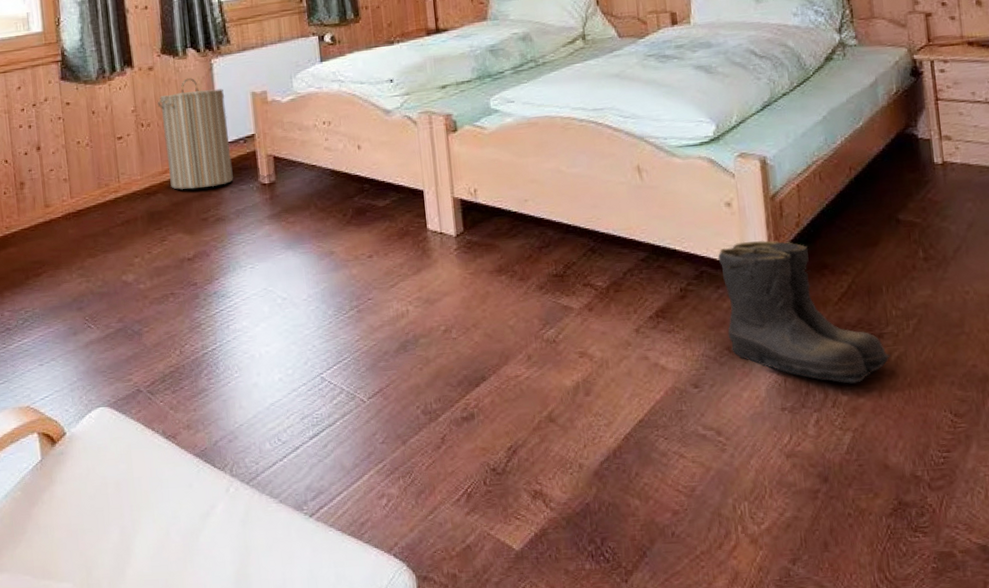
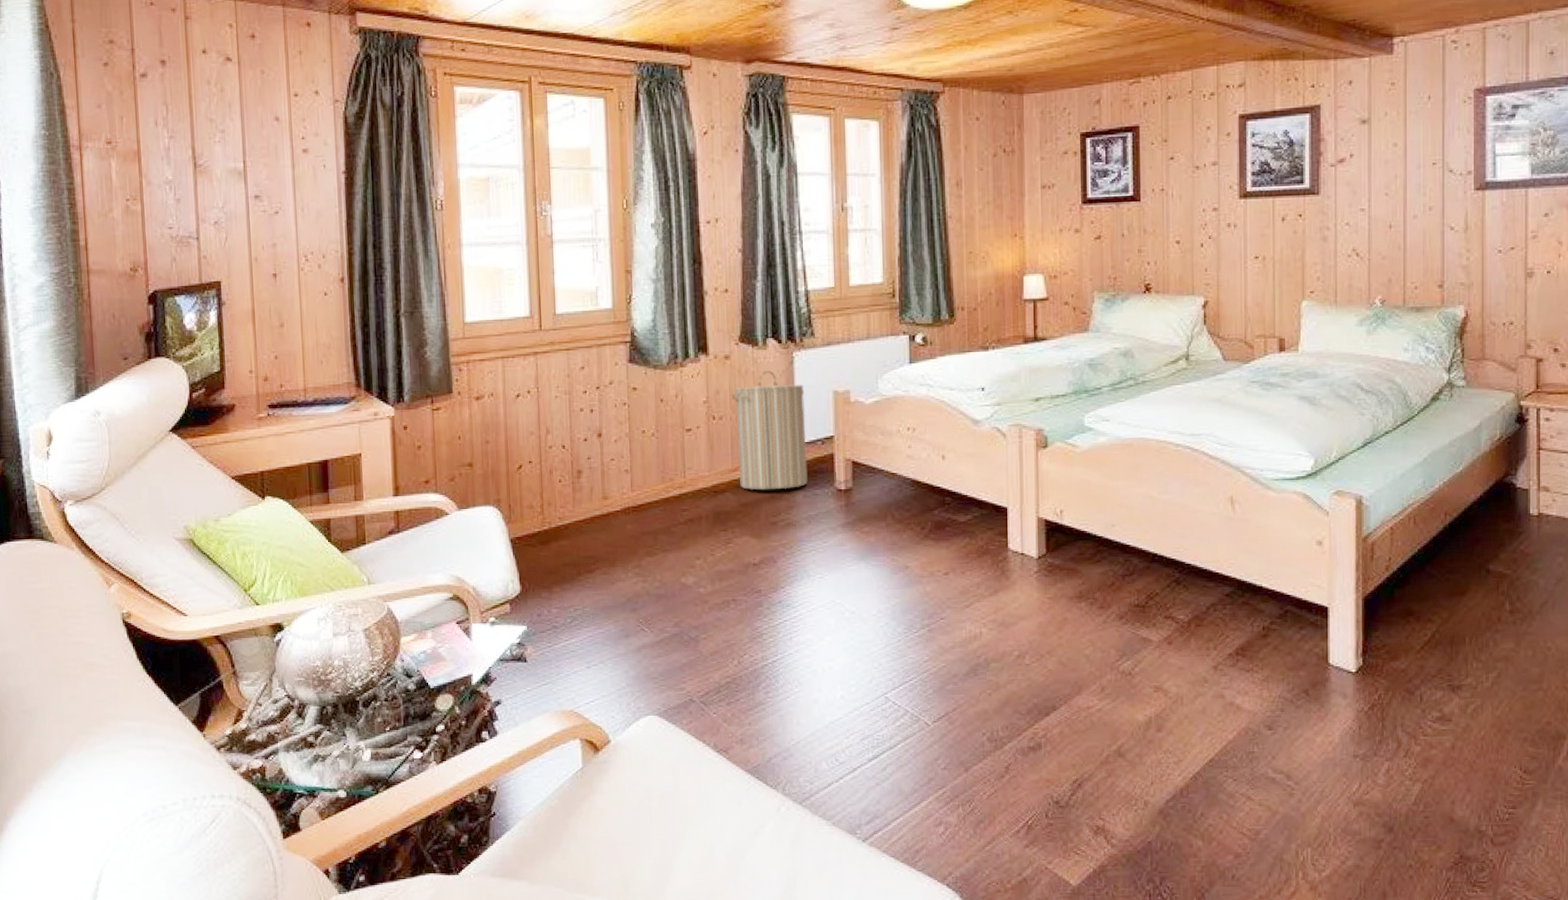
boots: present [718,240,891,384] -> none [1304,582,1468,734]

